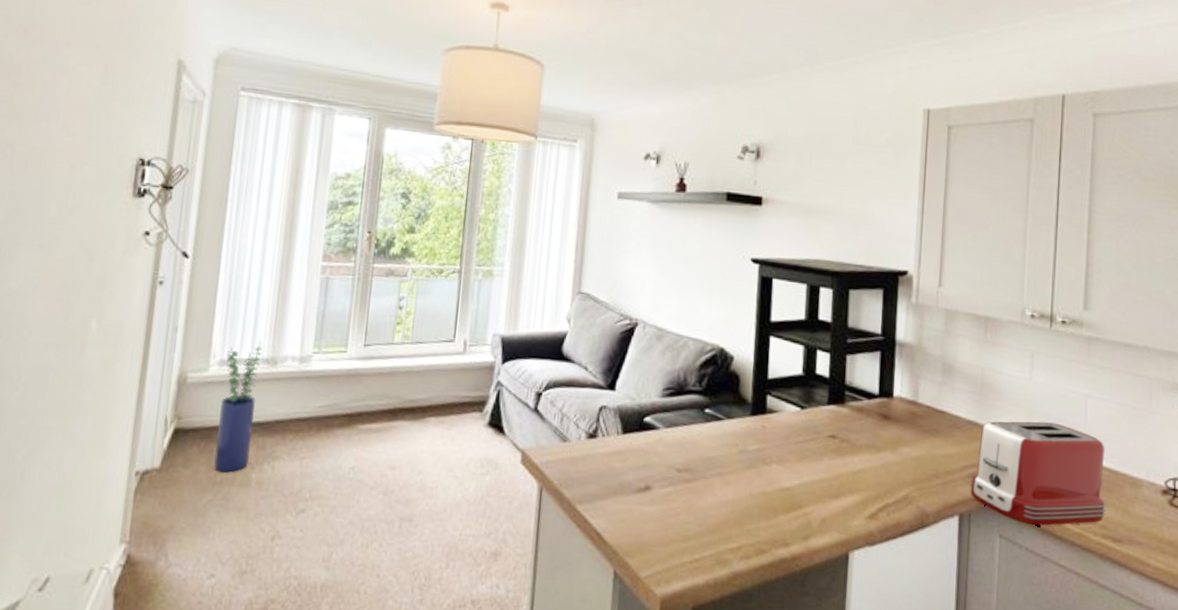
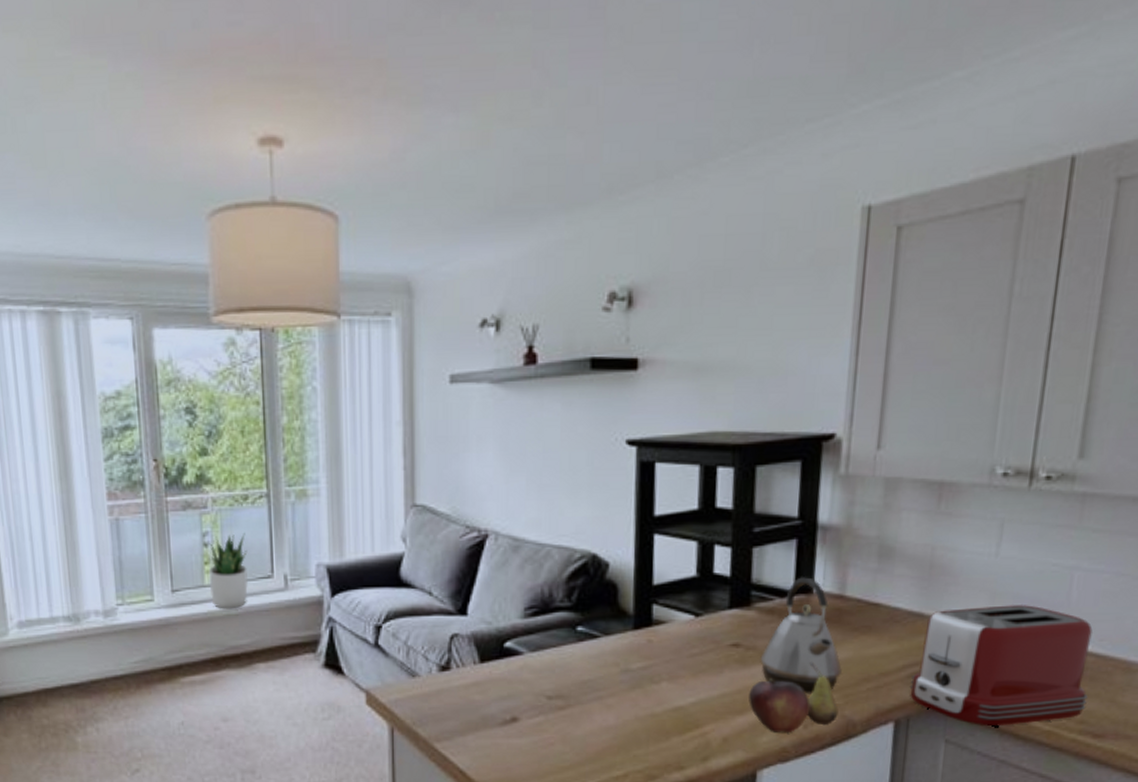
vase: present [214,341,262,473] -> none [24,597,70,738]
planter: none [398,301,436,366] -> present [209,533,248,609]
fruit: none [843,468,892,518] -> present [749,679,811,732]
kettle: none [852,383,917,484] -> present [760,577,842,693]
fruit: none [889,457,915,514] -> present [807,663,838,724]

